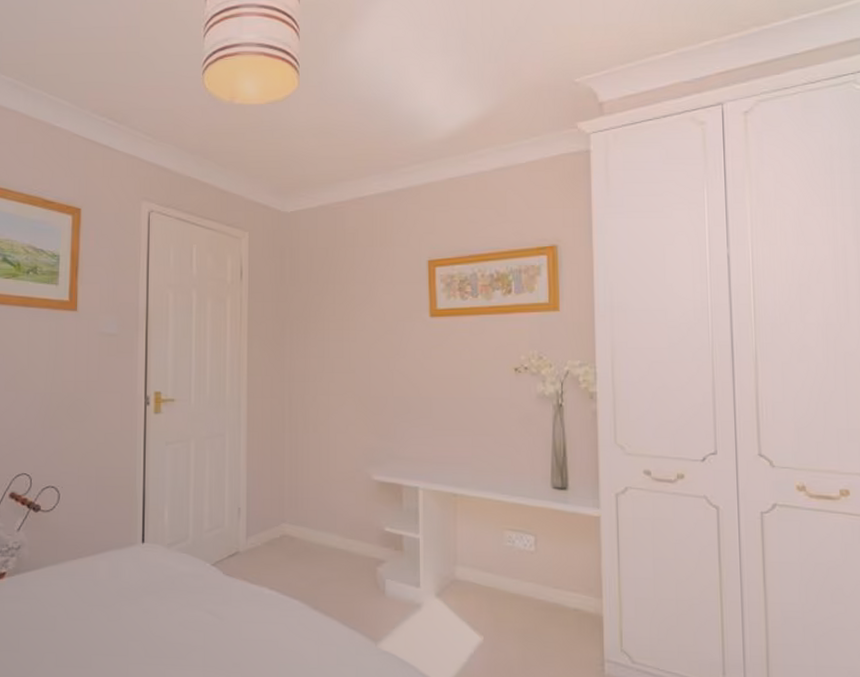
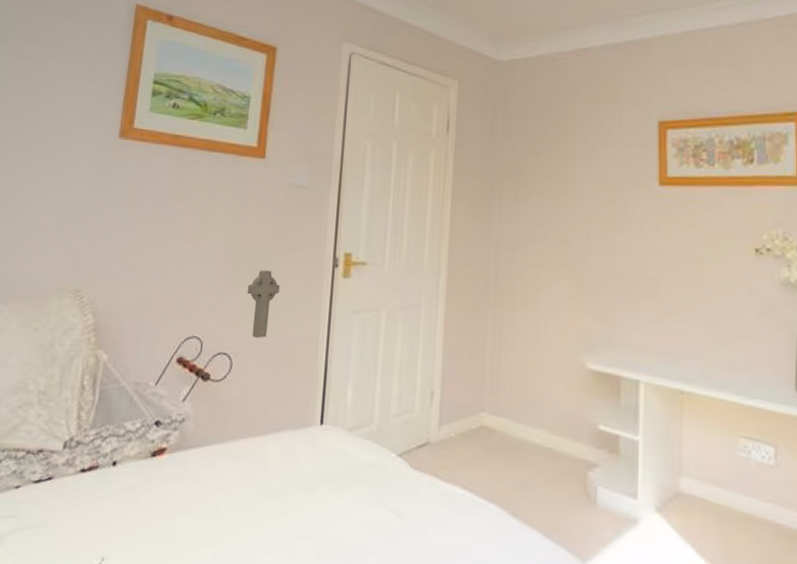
decorative cross: none [69,411,98,472] -> present [247,270,280,339]

